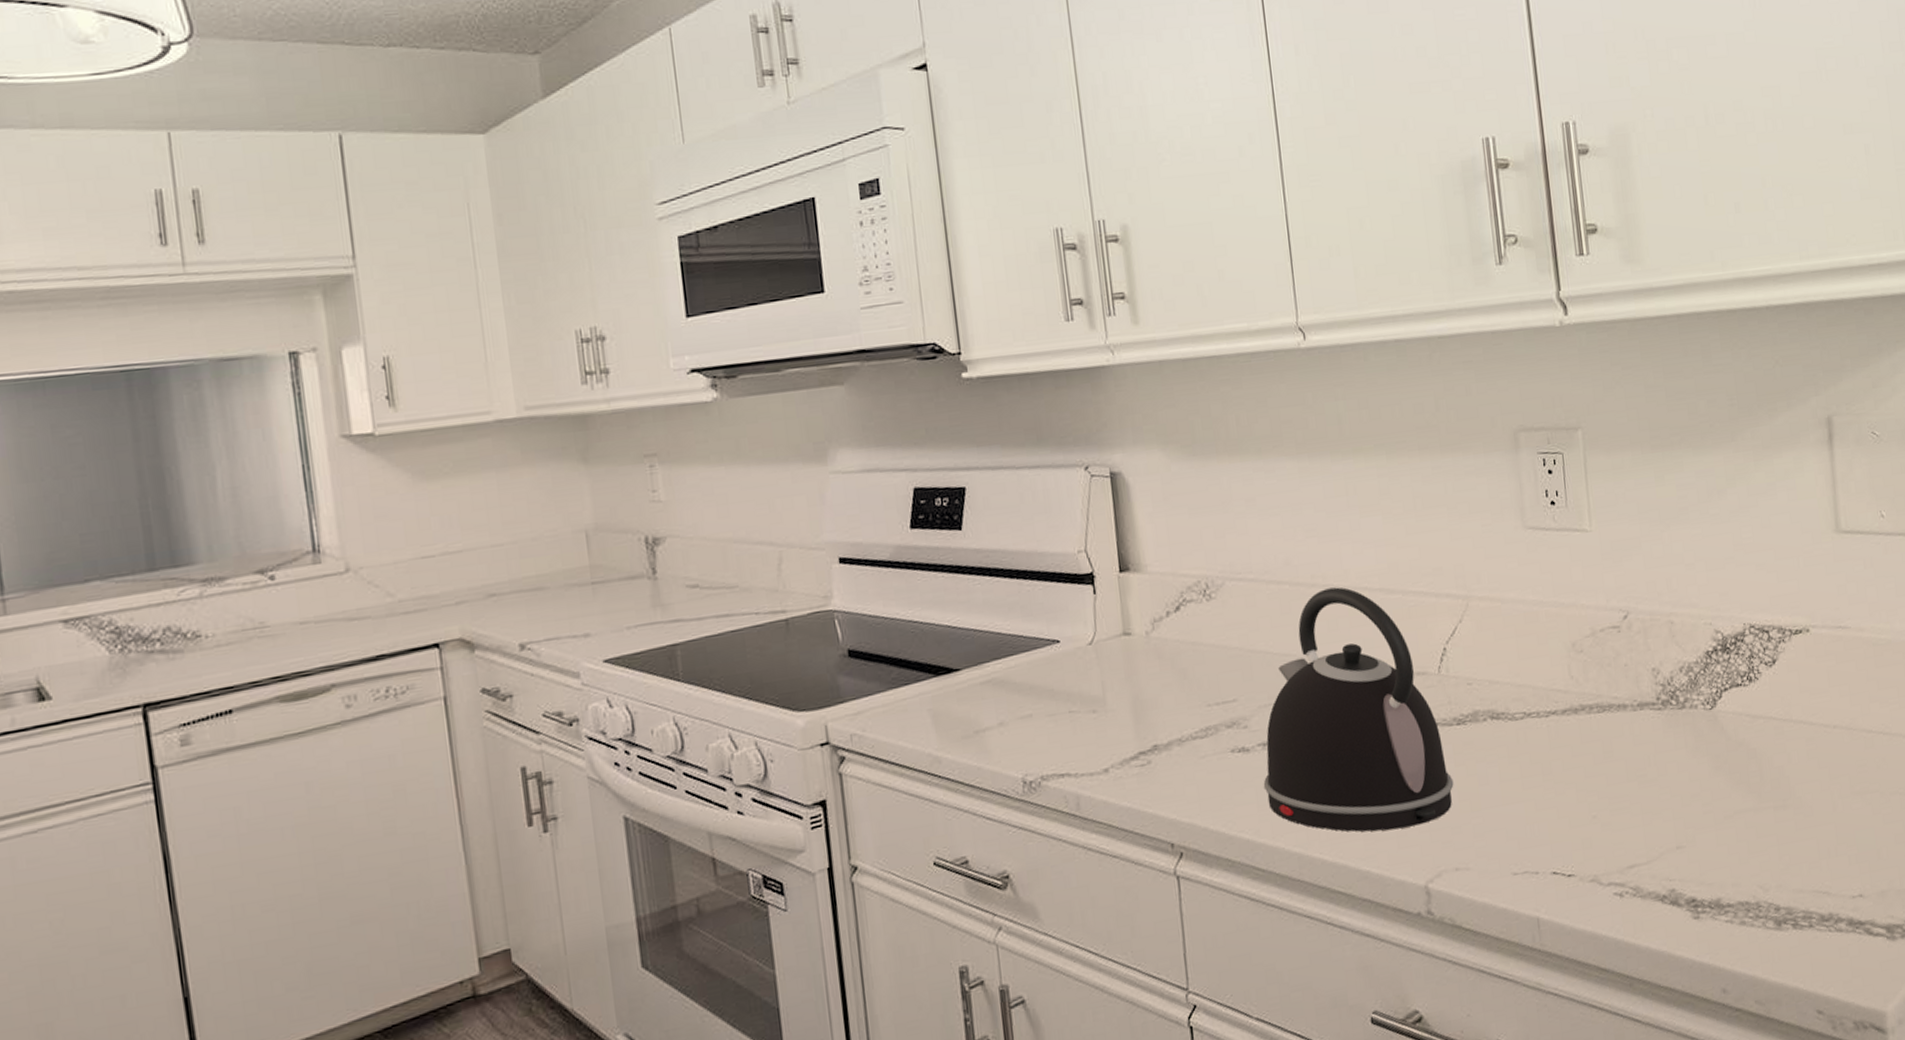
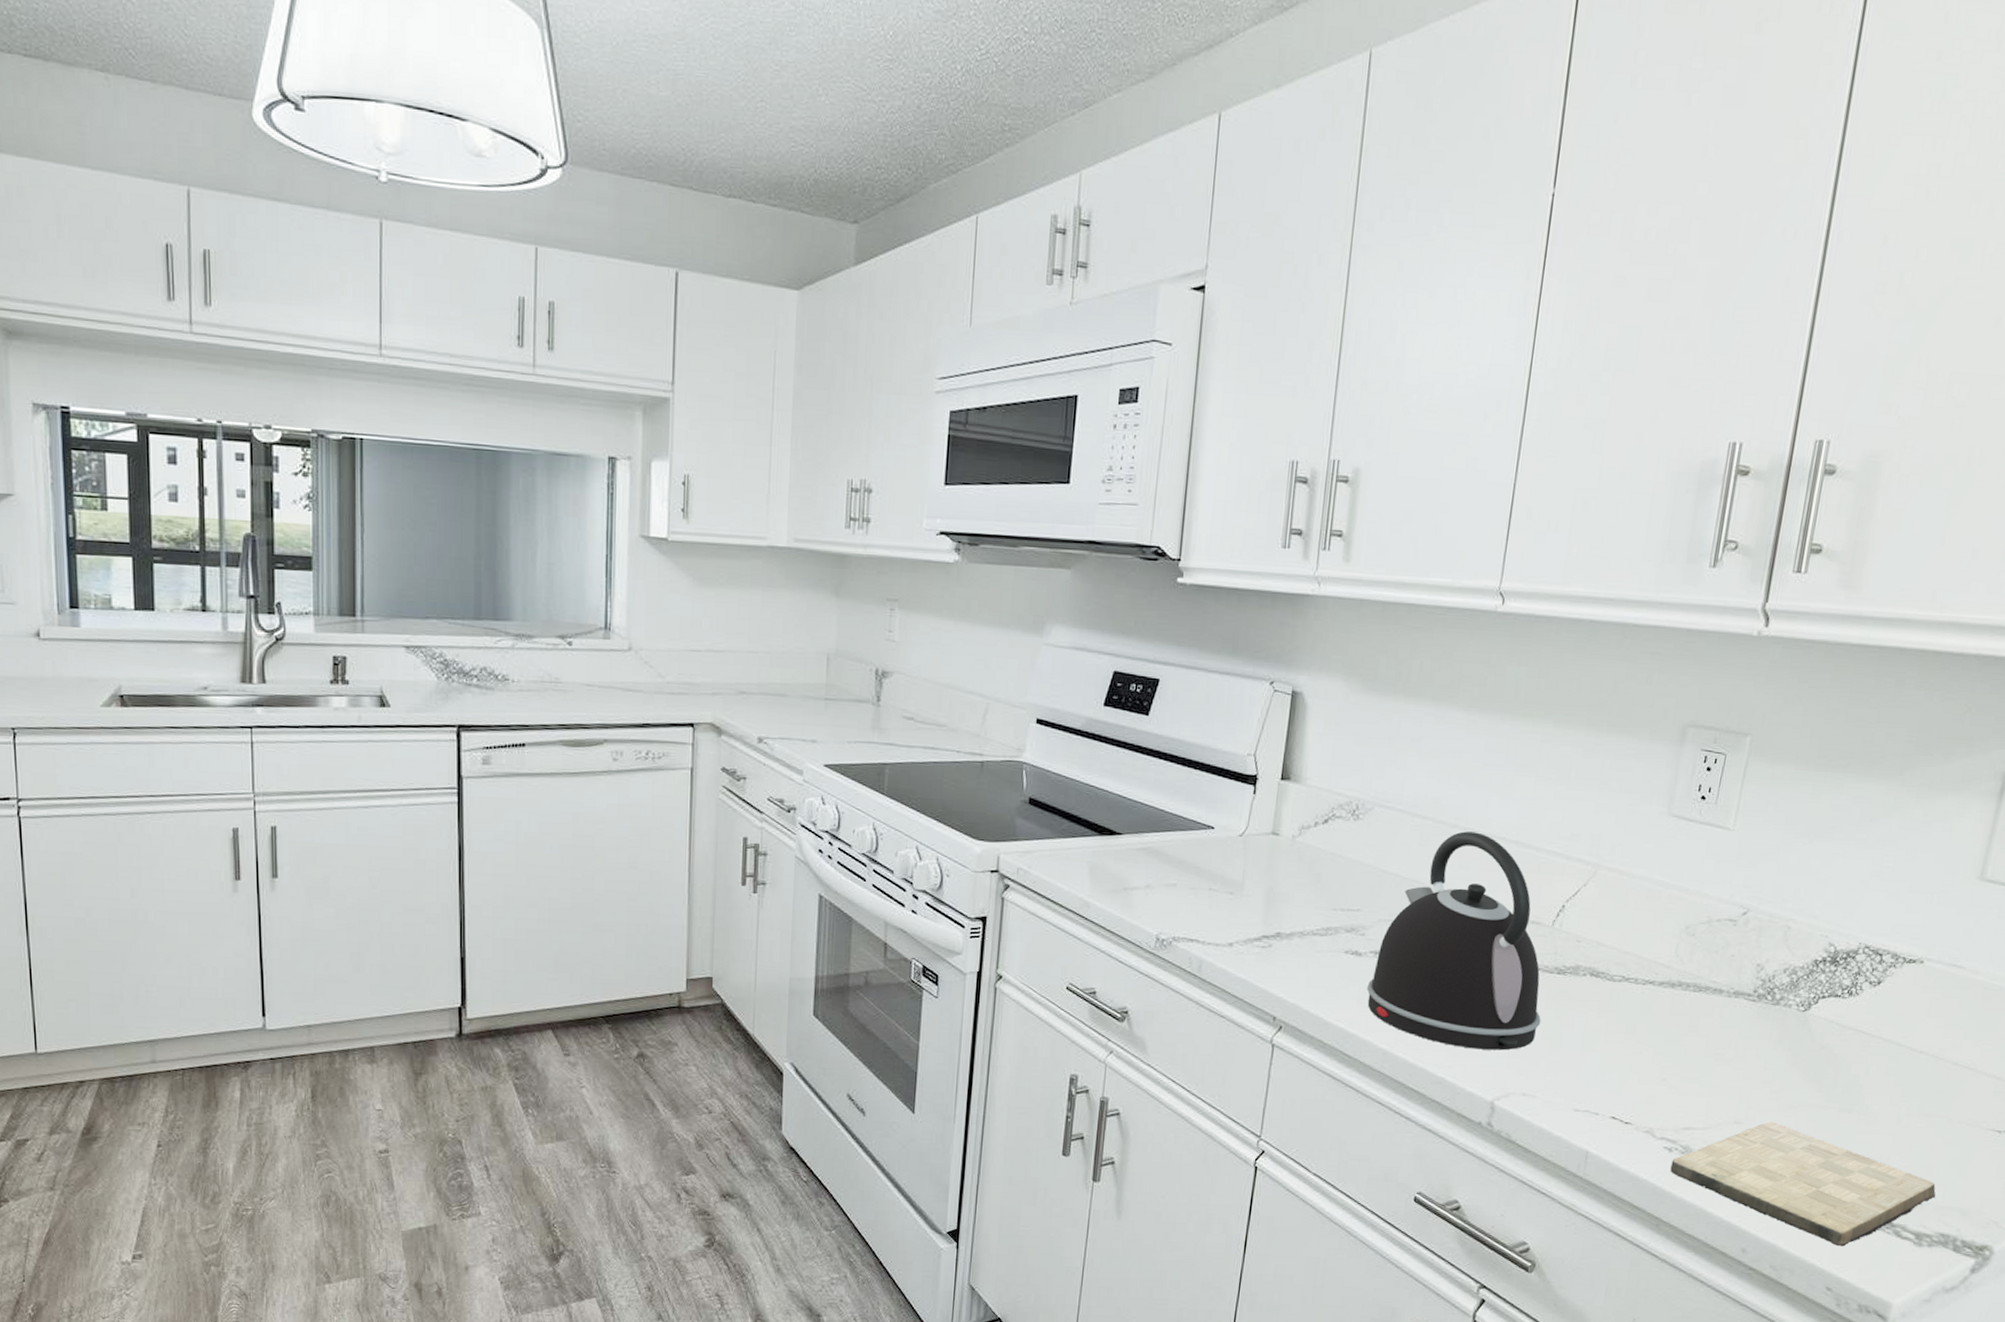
cutting board: none [1626,837,1894,961] -> present [1670,1121,1936,1247]

